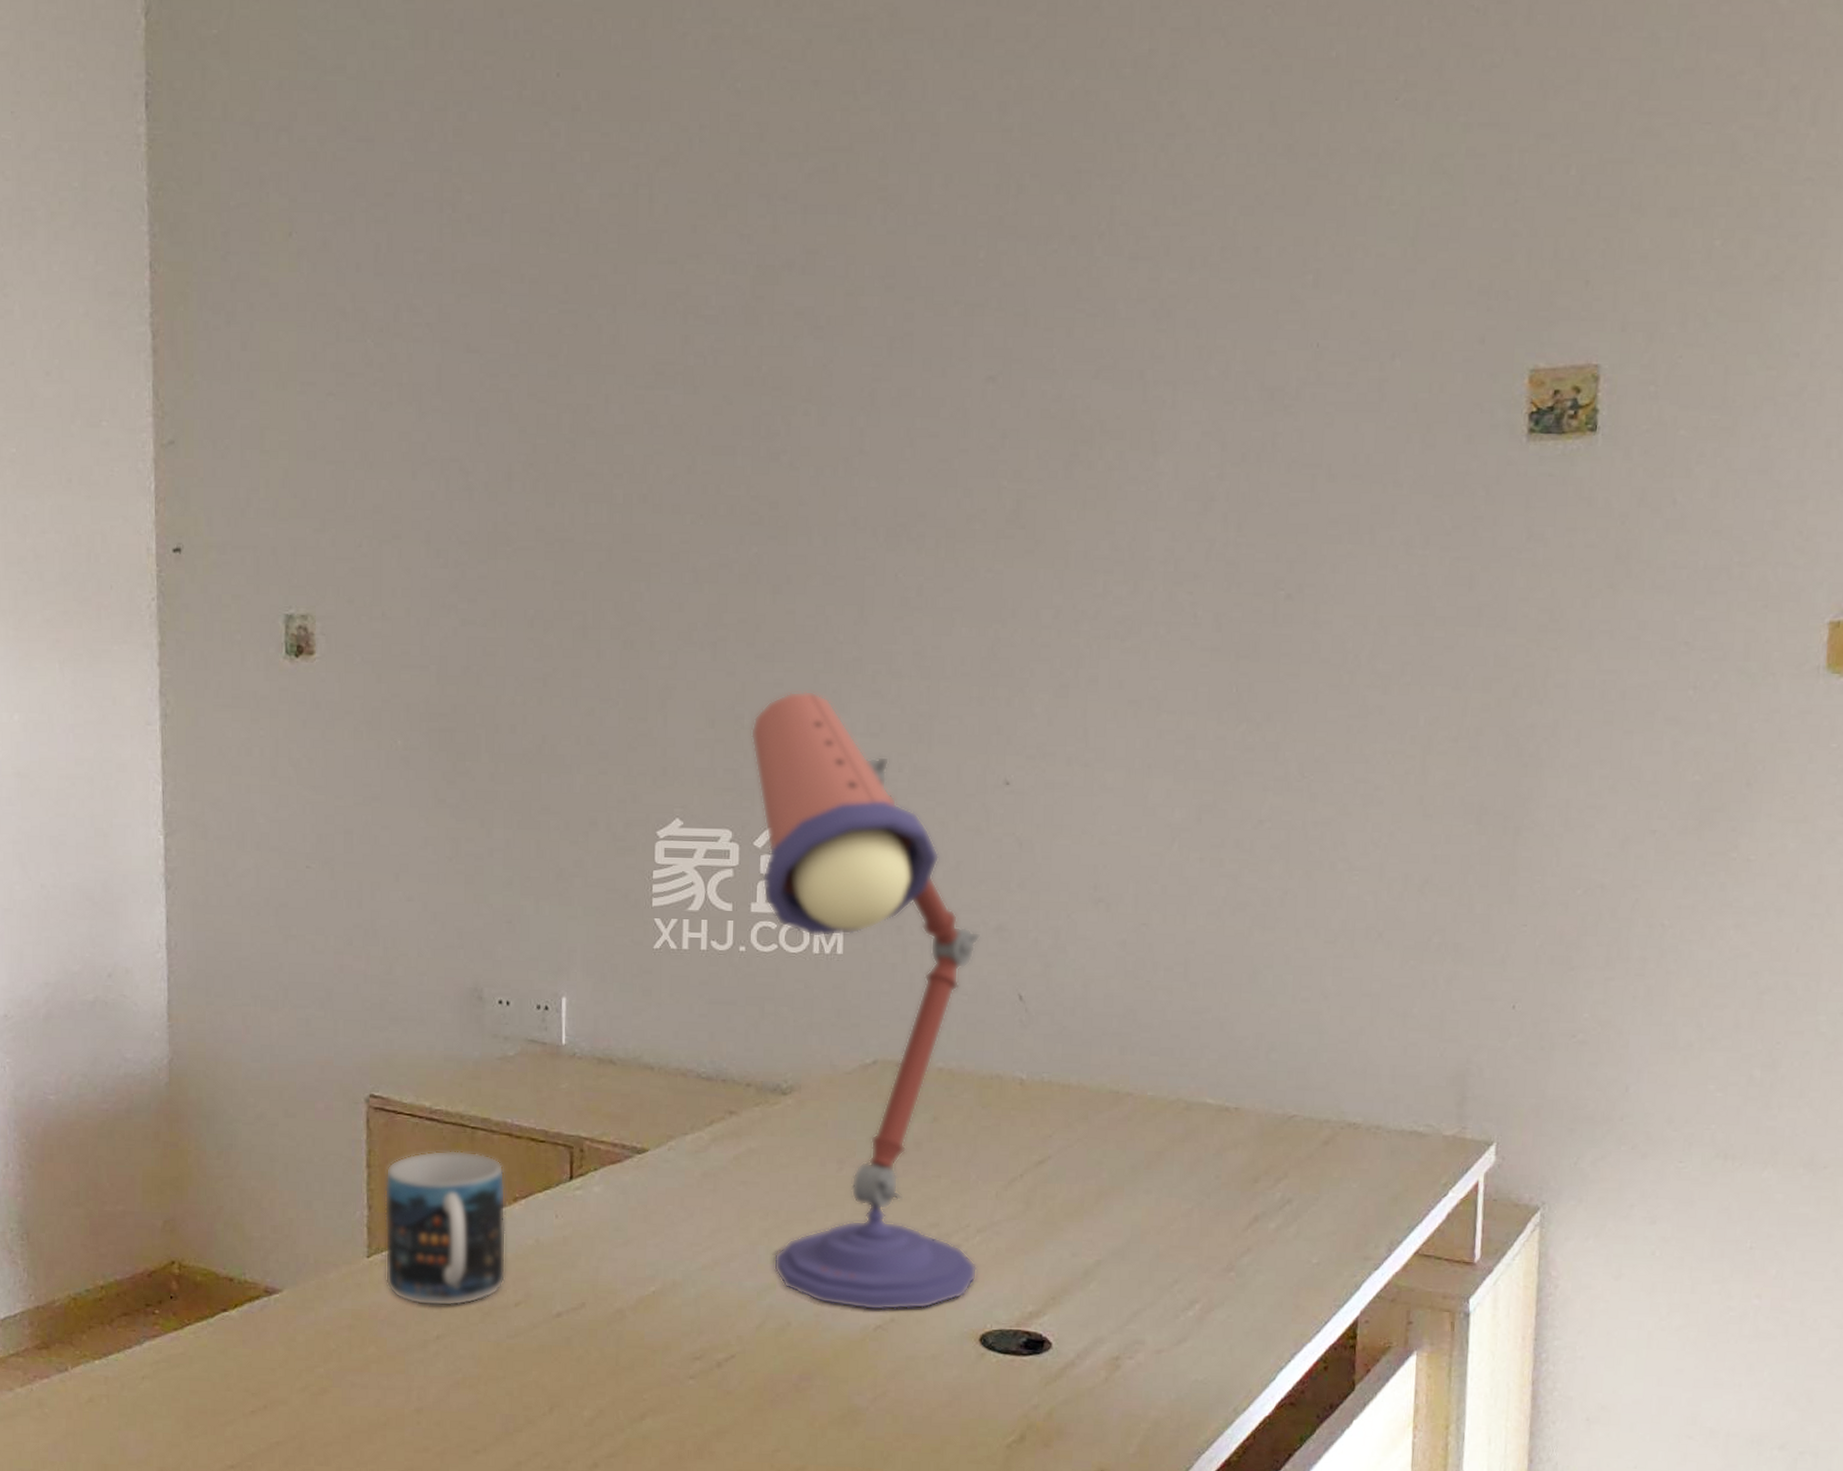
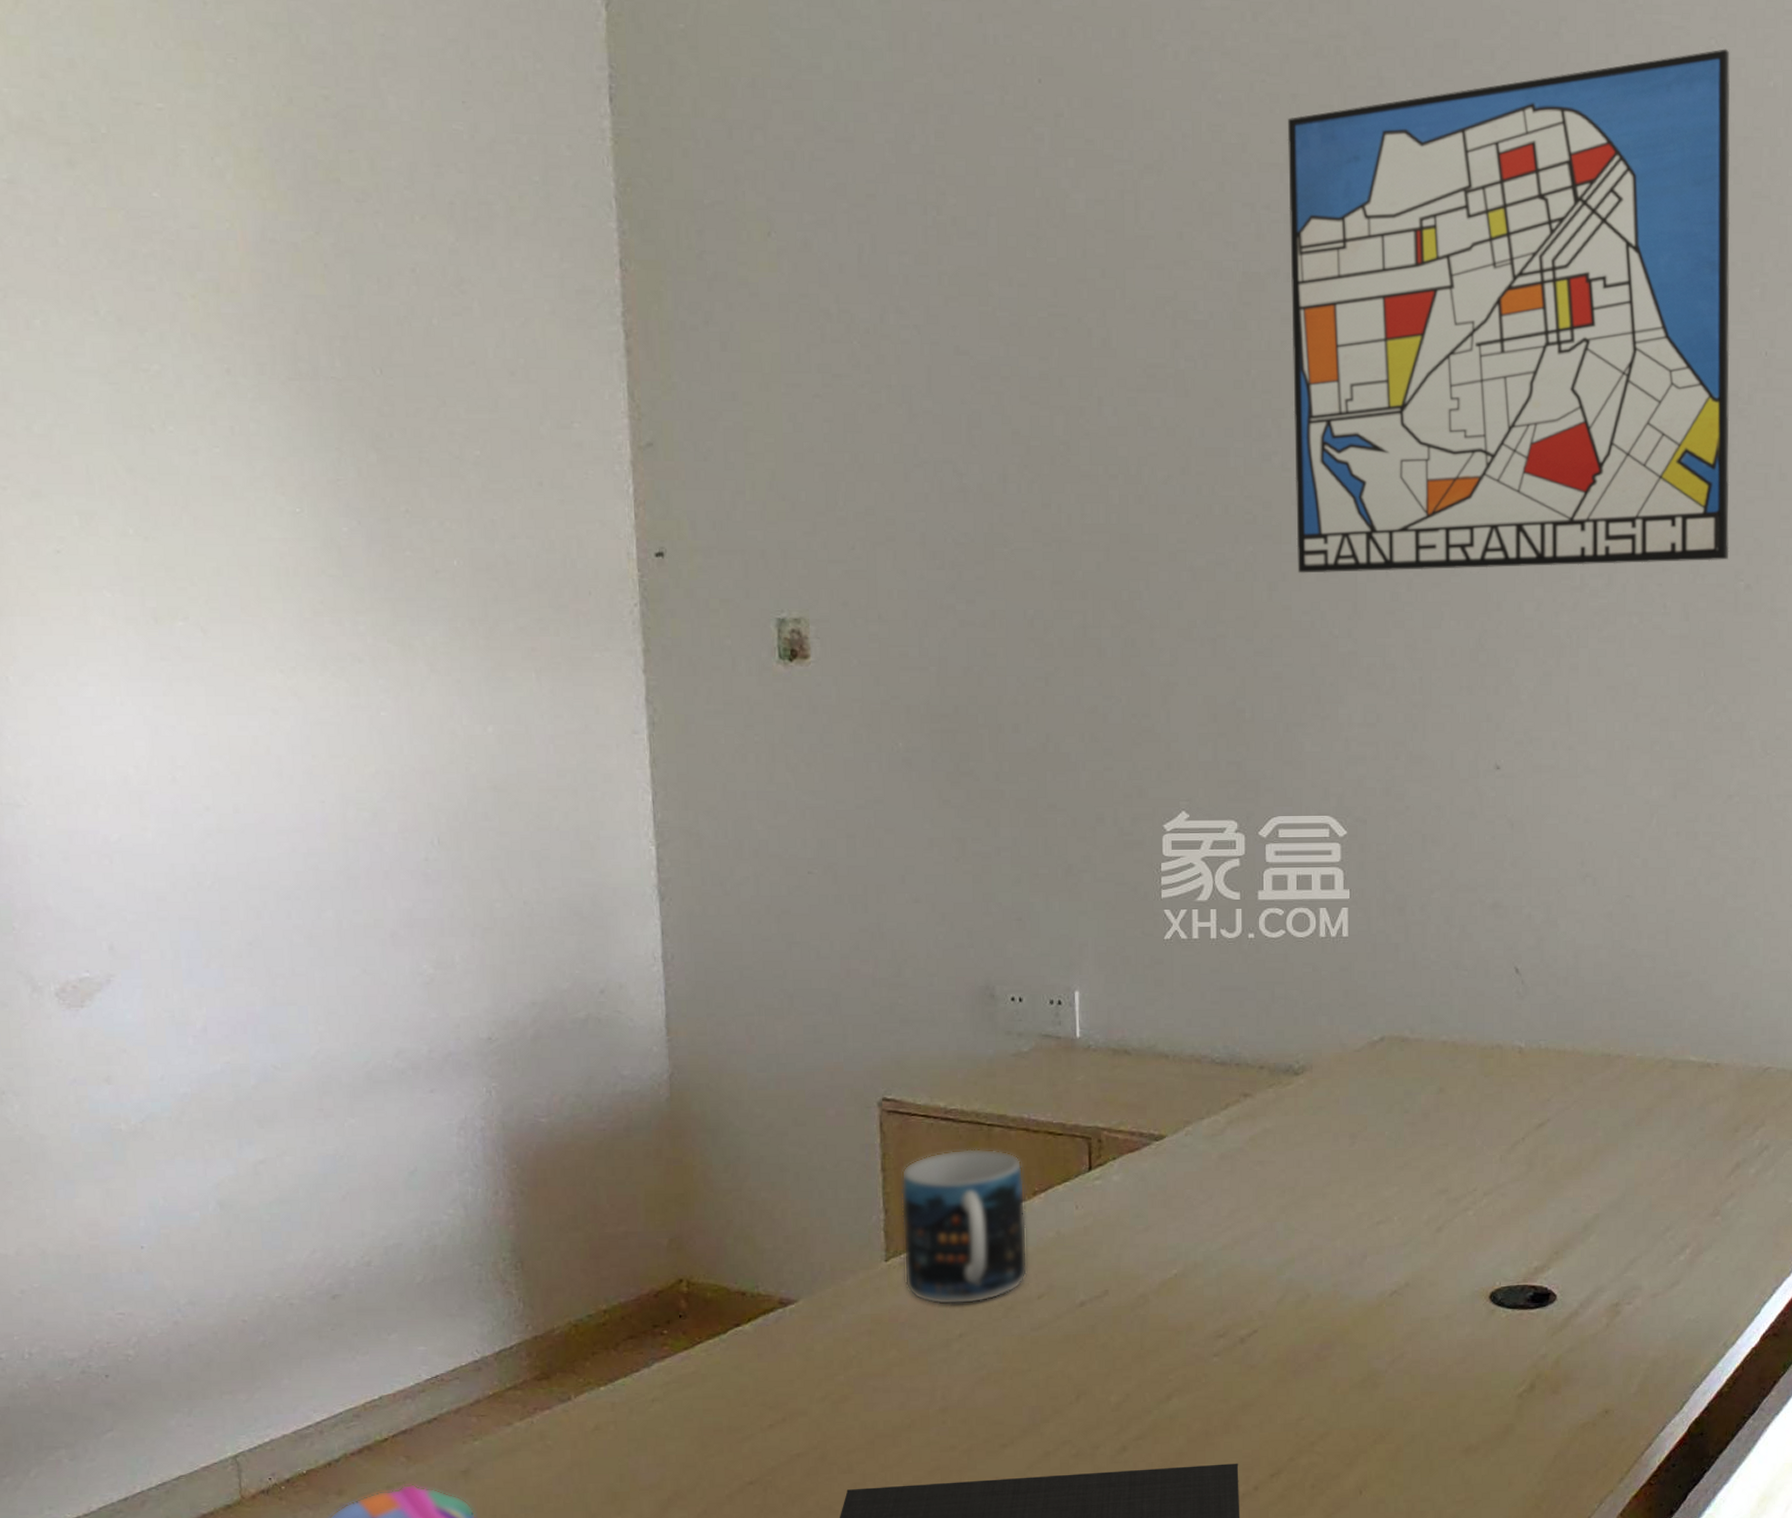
desk lamp: present [750,690,981,1311] -> none [1252,684,1486,1277]
wall art: none [802,17,1288,577] -> present [1287,48,1731,573]

